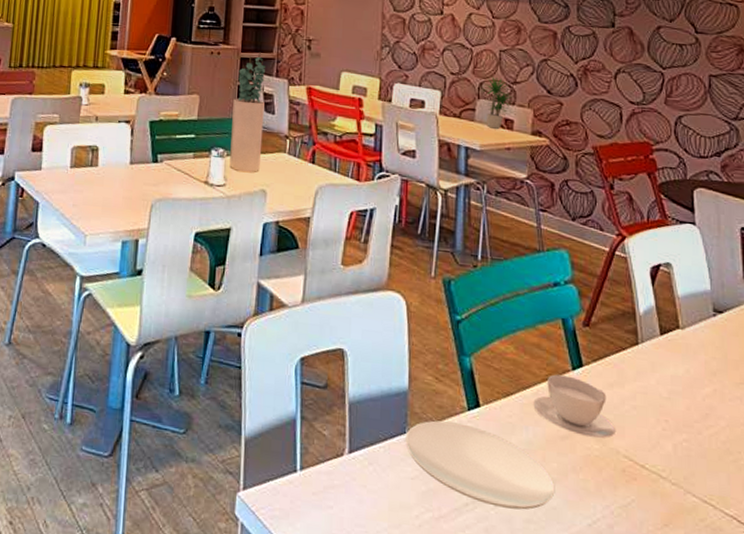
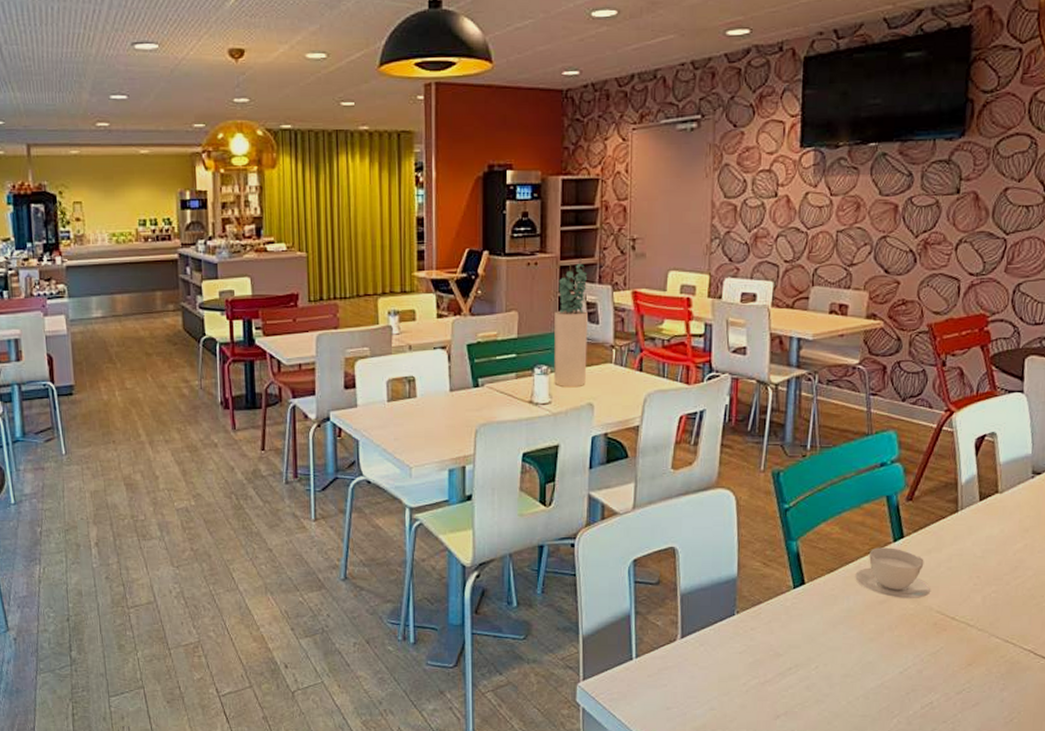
plate: present [405,420,555,510] -> none [734,601,872,667]
potted plant: present [481,76,515,130] -> none [815,260,850,317]

